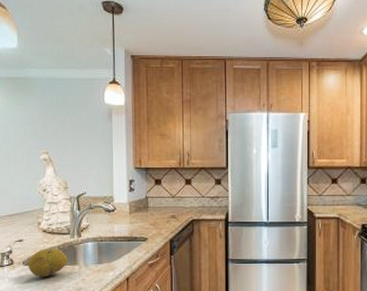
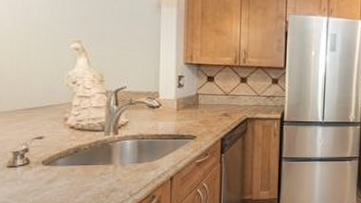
fruit: present [28,249,67,278] -> none [49,147,100,179]

